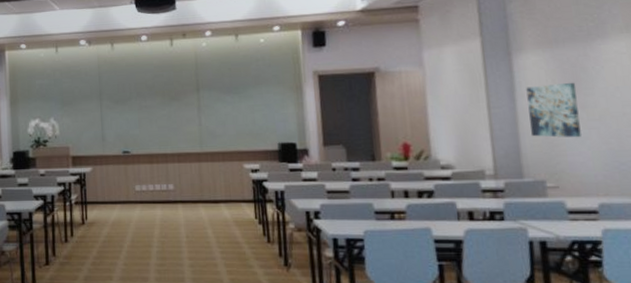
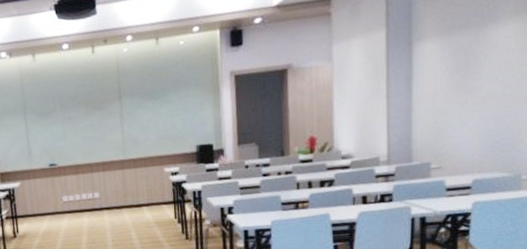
wall art: present [526,82,581,138] -> none [422,68,466,123]

